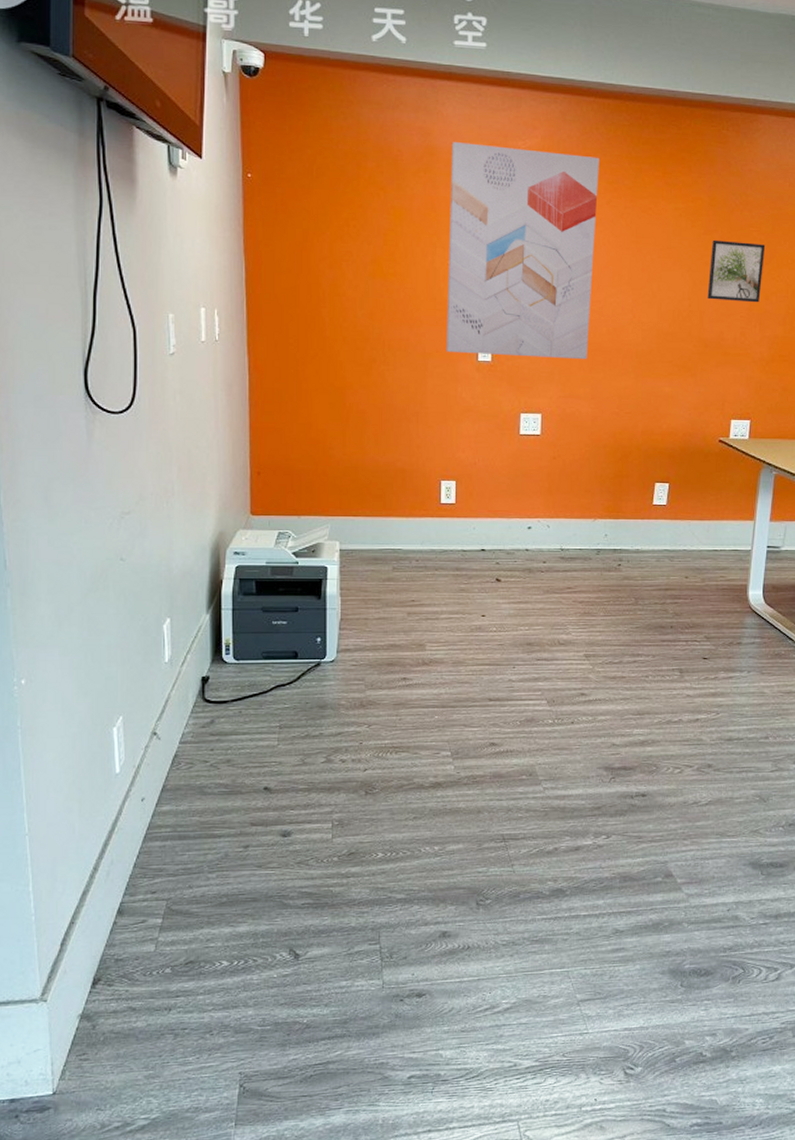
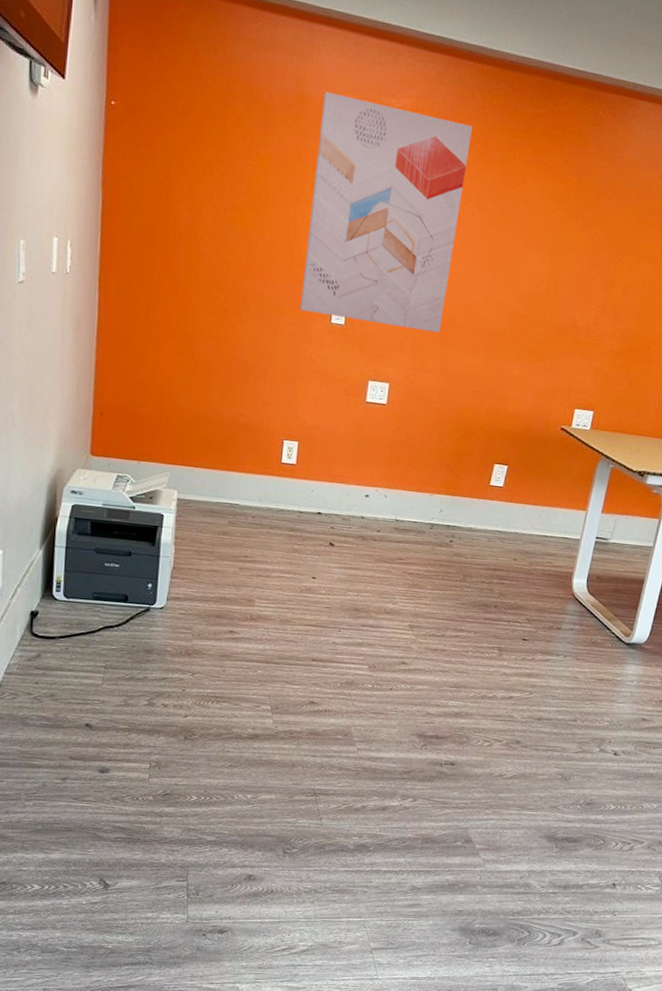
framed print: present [707,239,766,303] -> none [565,224,629,294]

